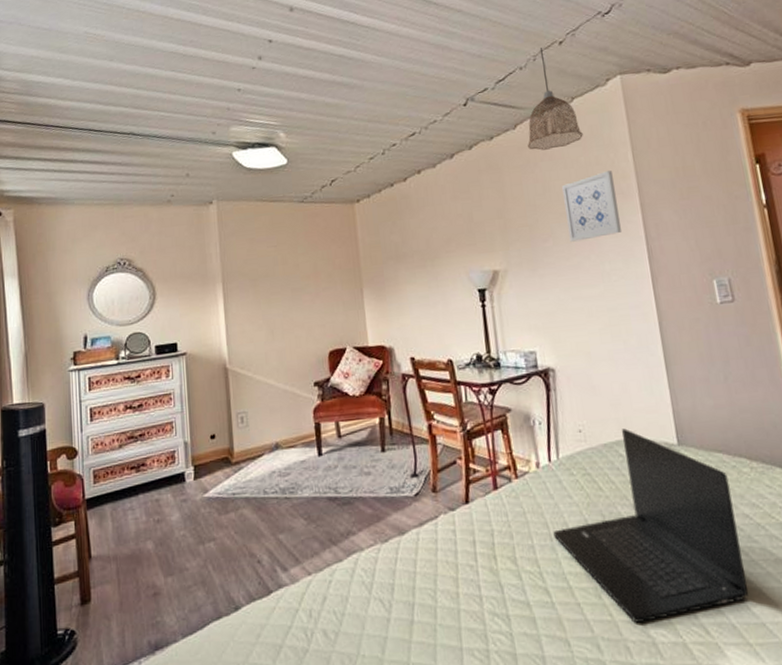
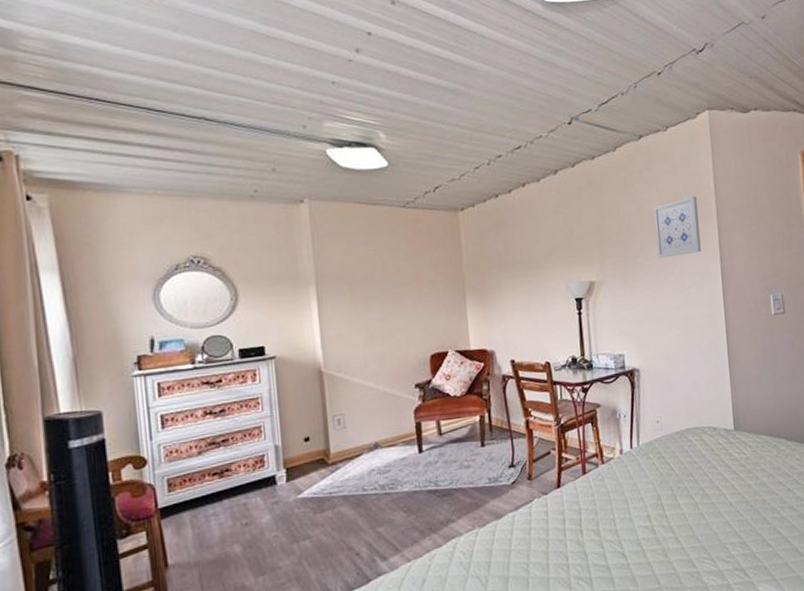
pendant lamp: present [528,48,583,150] -> none [625,76,674,173]
laptop: present [553,428,749,623] -> none [631,418,778,573]

